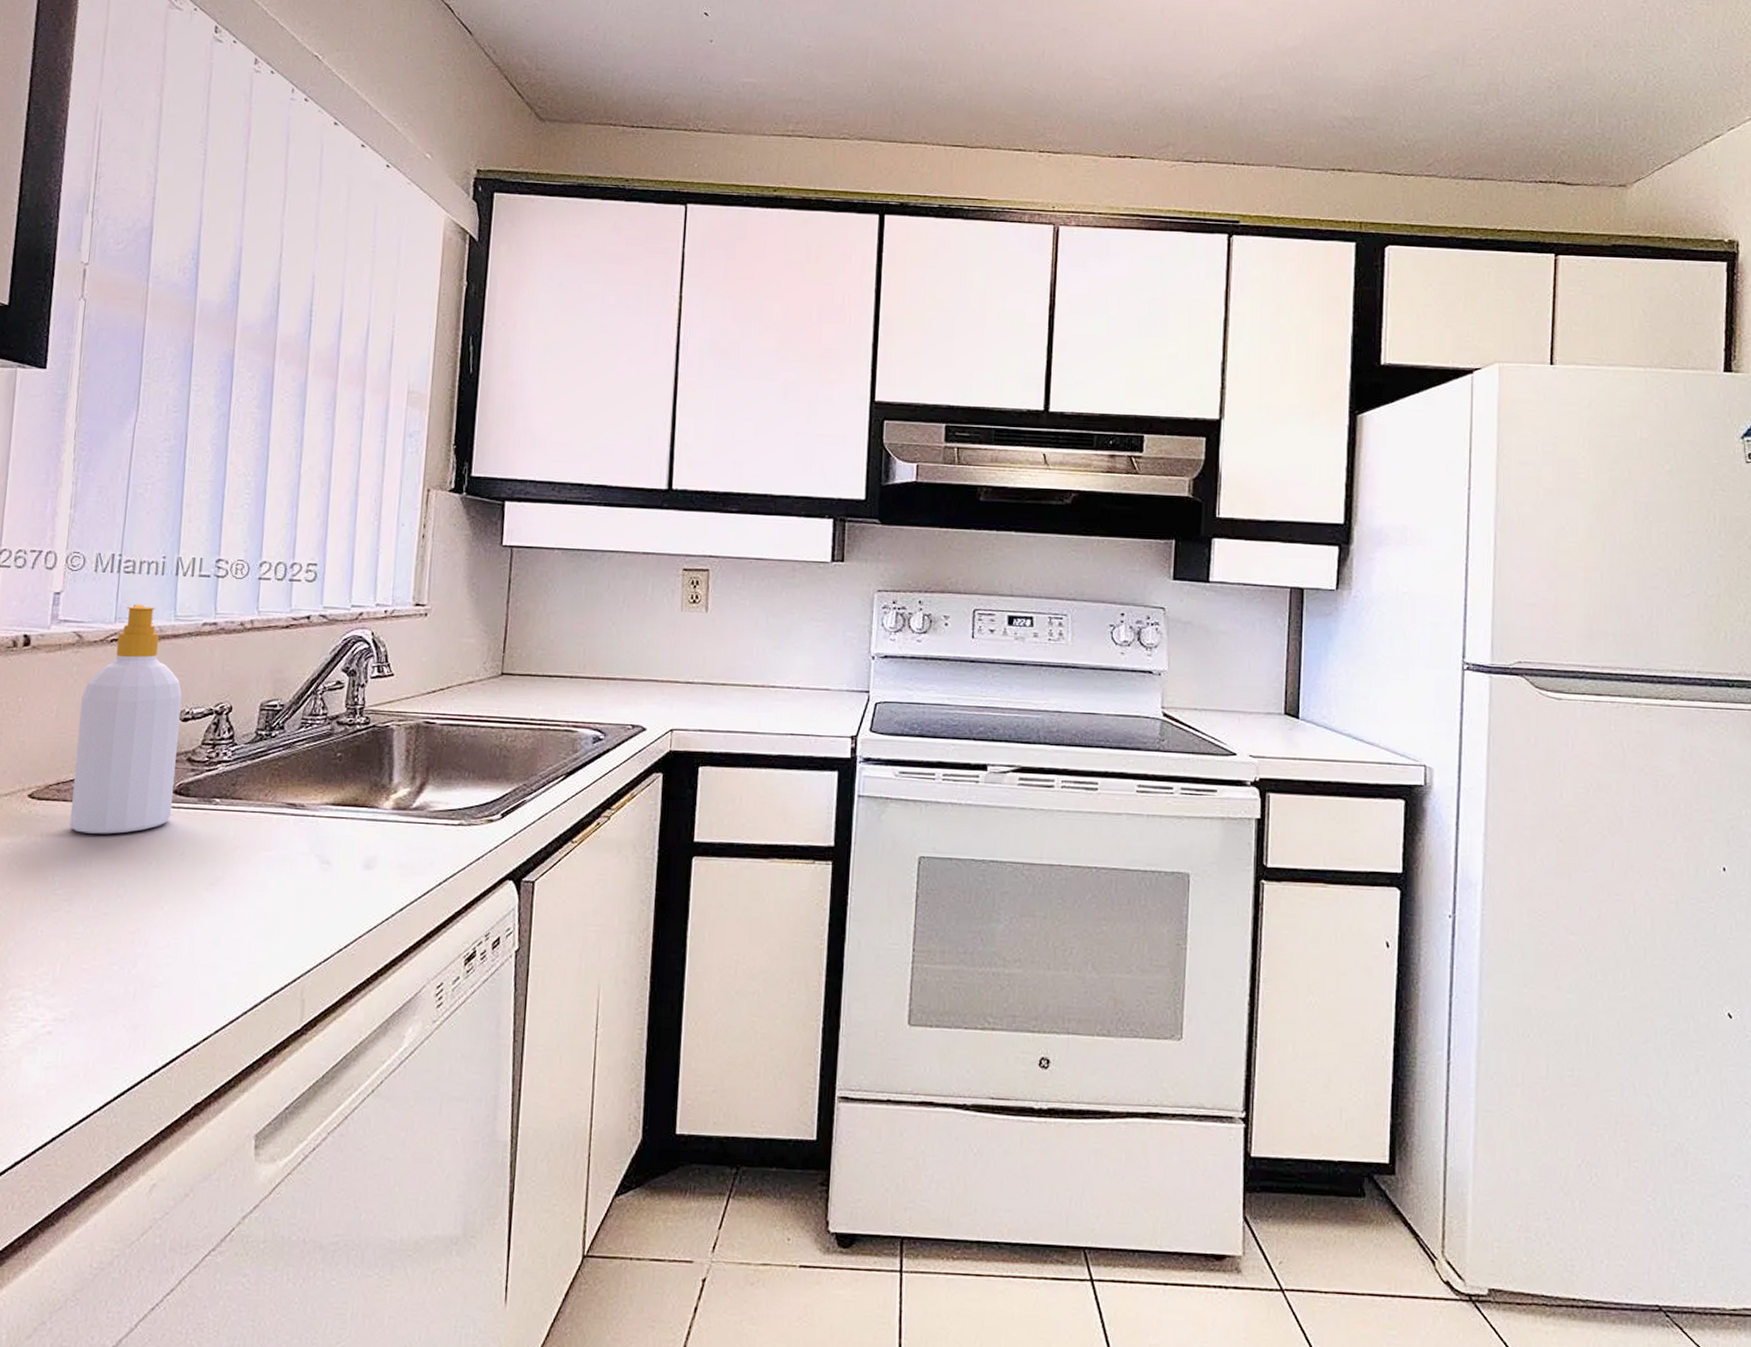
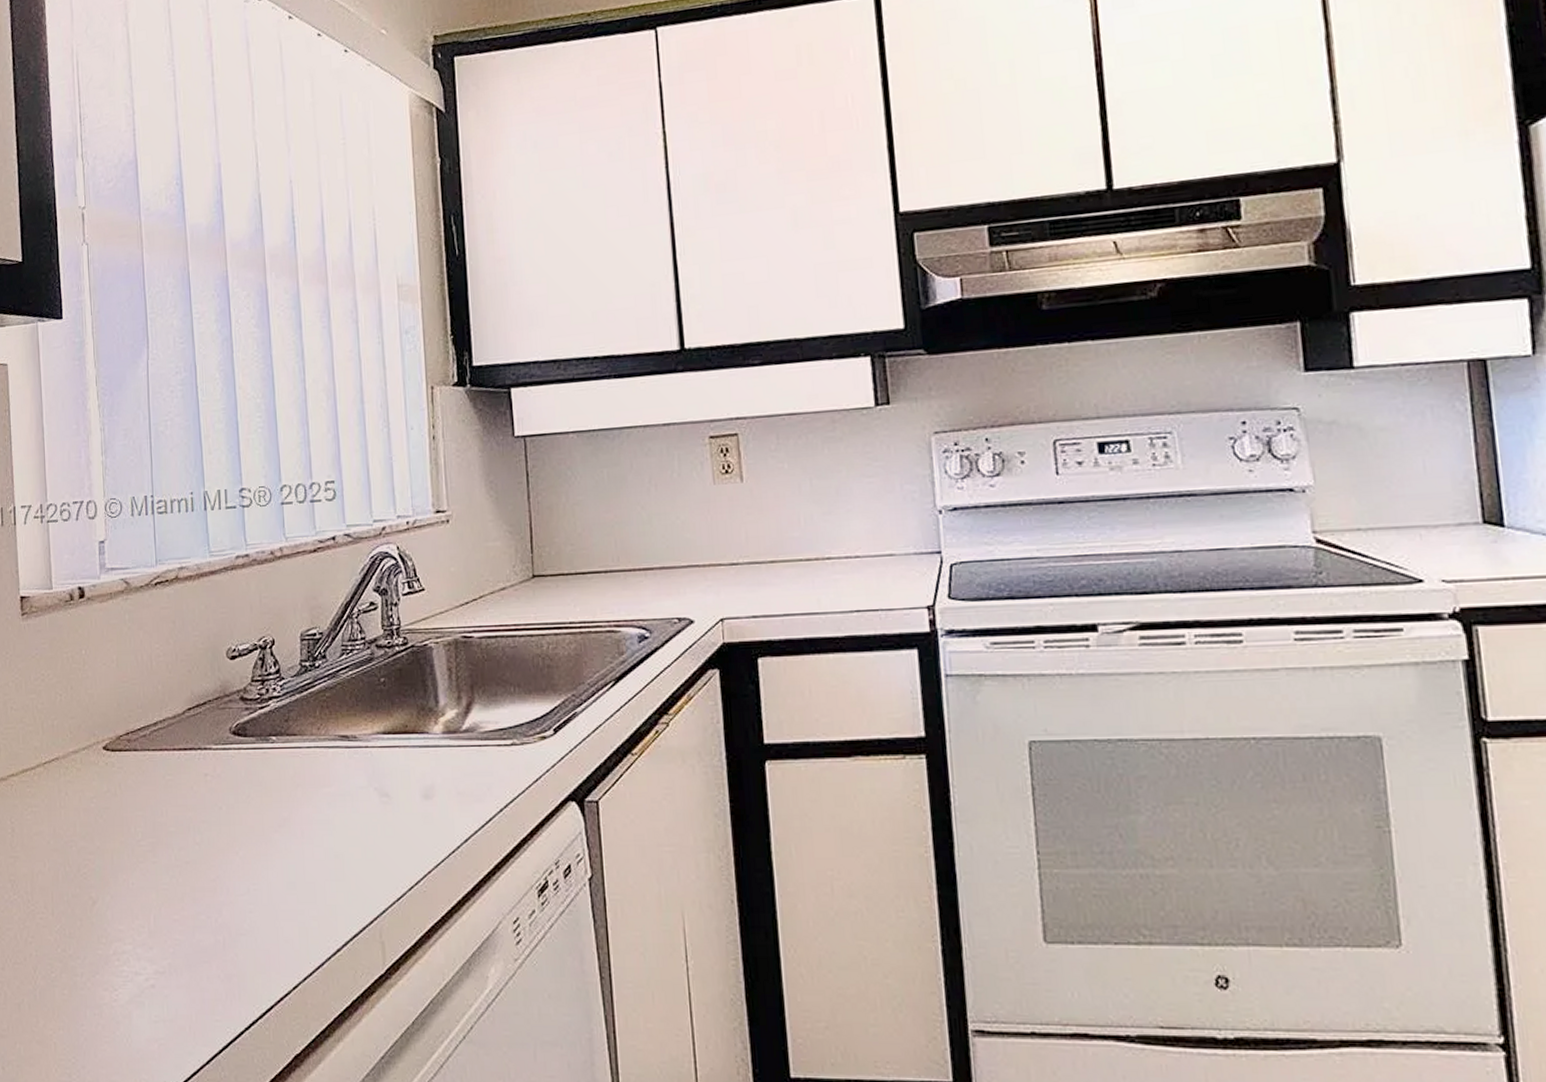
soap bottle: present [70,604,182,834] -> none [137,543,233,782]

